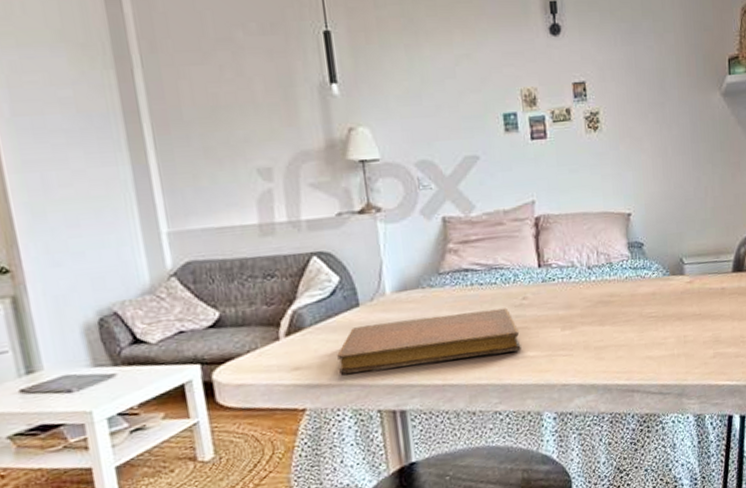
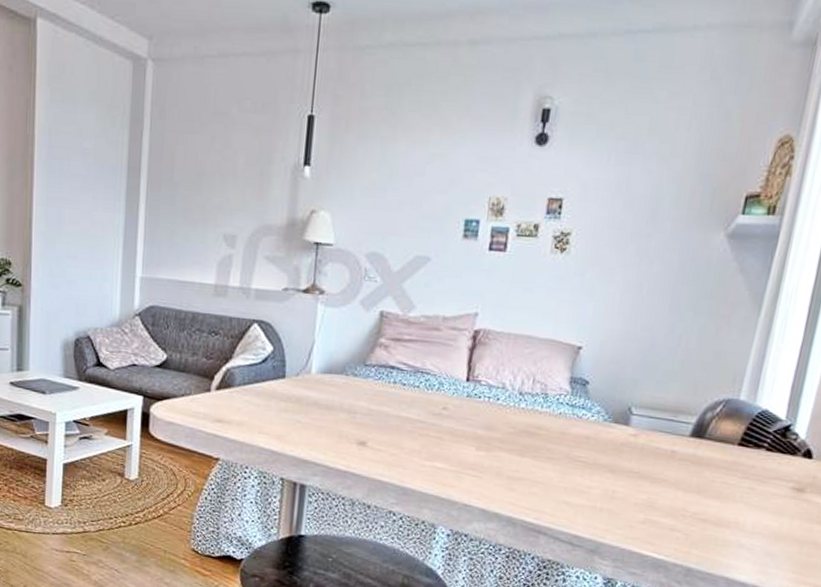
notebook: present [337,307,521,374] -> none [255,397,432,459]

